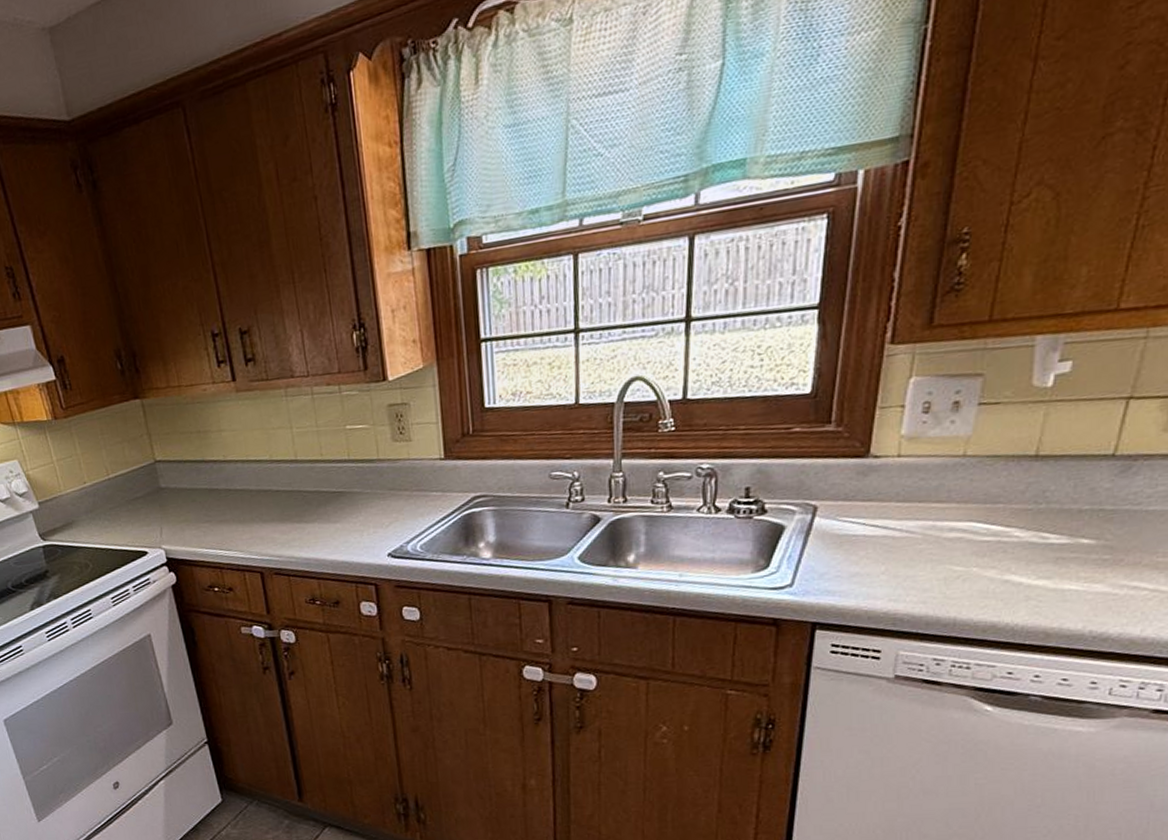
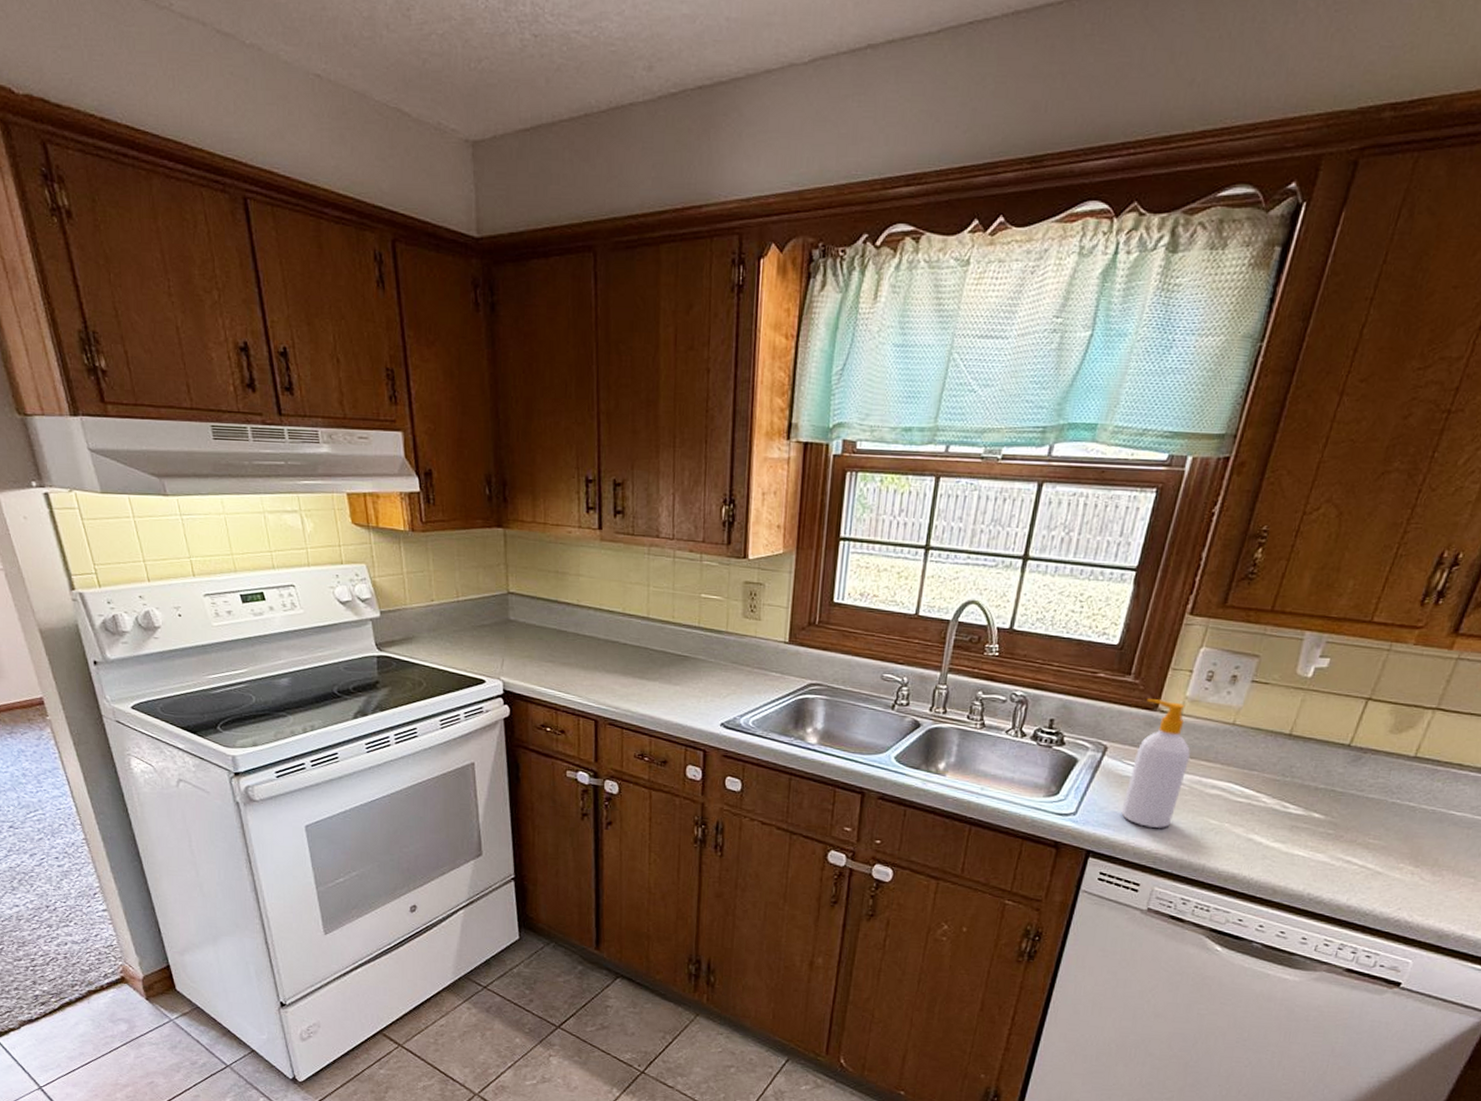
soap bottle: none [845,444,917,588] -> present [1121,699,1191,829]

